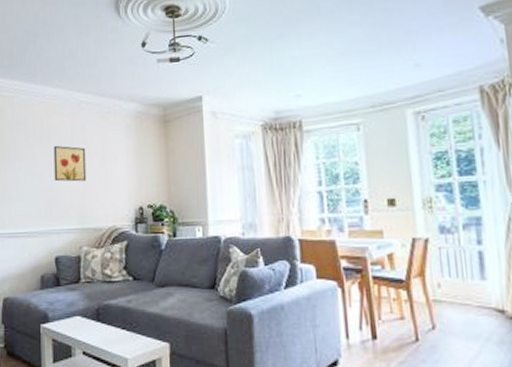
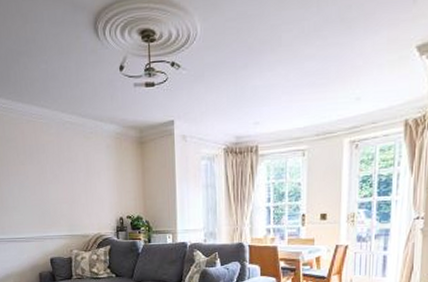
wall art: present [53,145,87,182] -> none [43,162,74,195]

